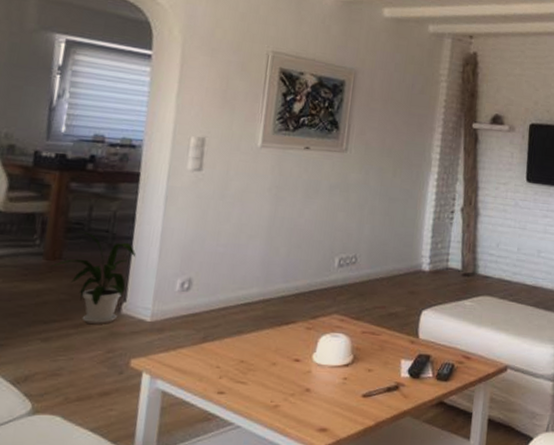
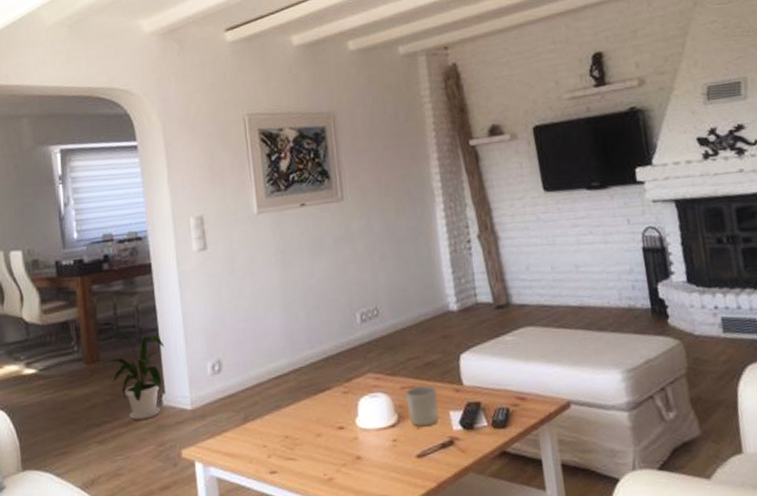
mug: none [363,333,394,370] -> present [405,385,439,427]

